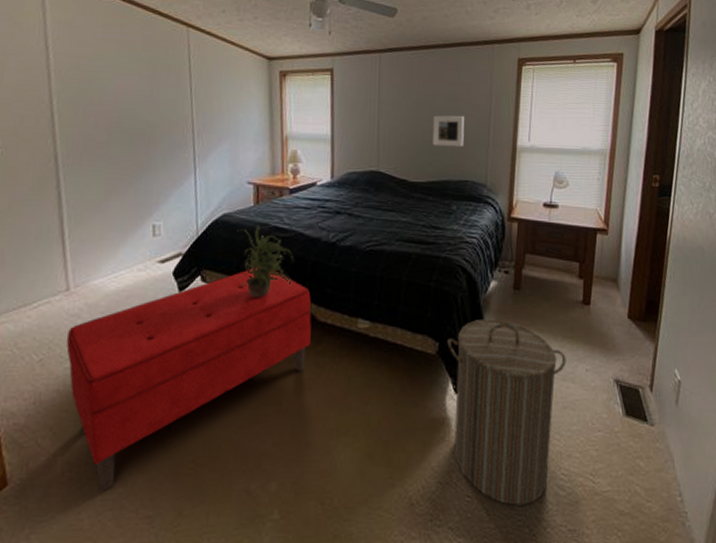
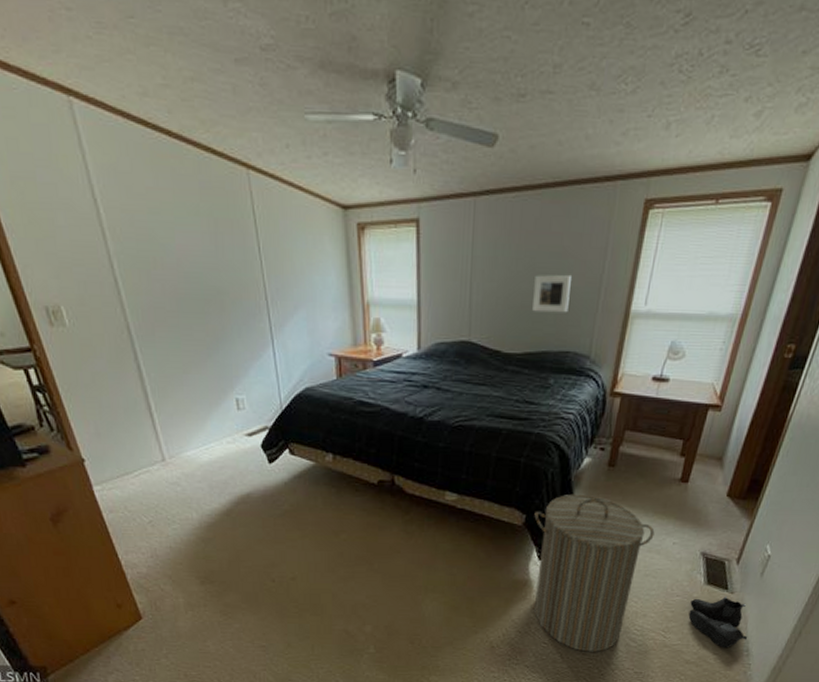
bench: present [66,267,312,491] -> none [171,441,400,626]
potted plant: present [237,225,294,298] -> none [321,399,380,470]
boots: none [613,429,678,494] -> present [688,596,748,648]

